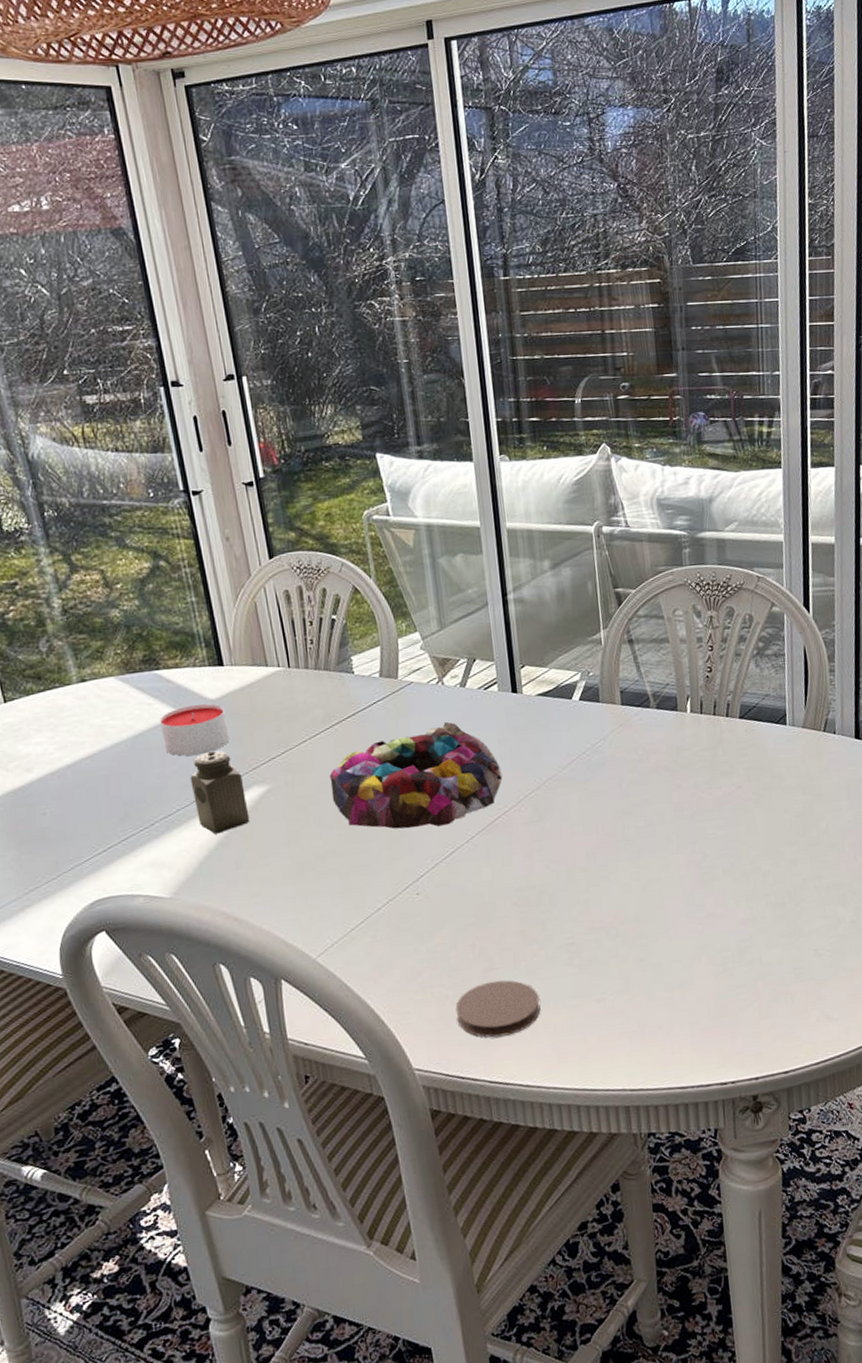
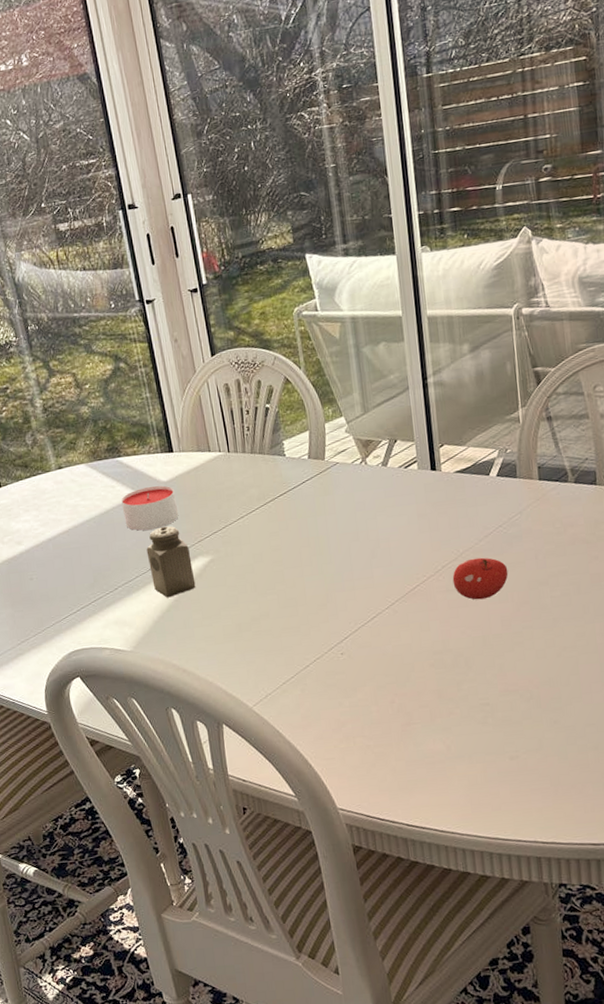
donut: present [329,721,502,829] -> none [264,498,421,596]
coaster: present [455,980,541,1038] -> none [376,734,456,786]
fruit: none [535,786,593,832] -> present [452,557,509,600]

